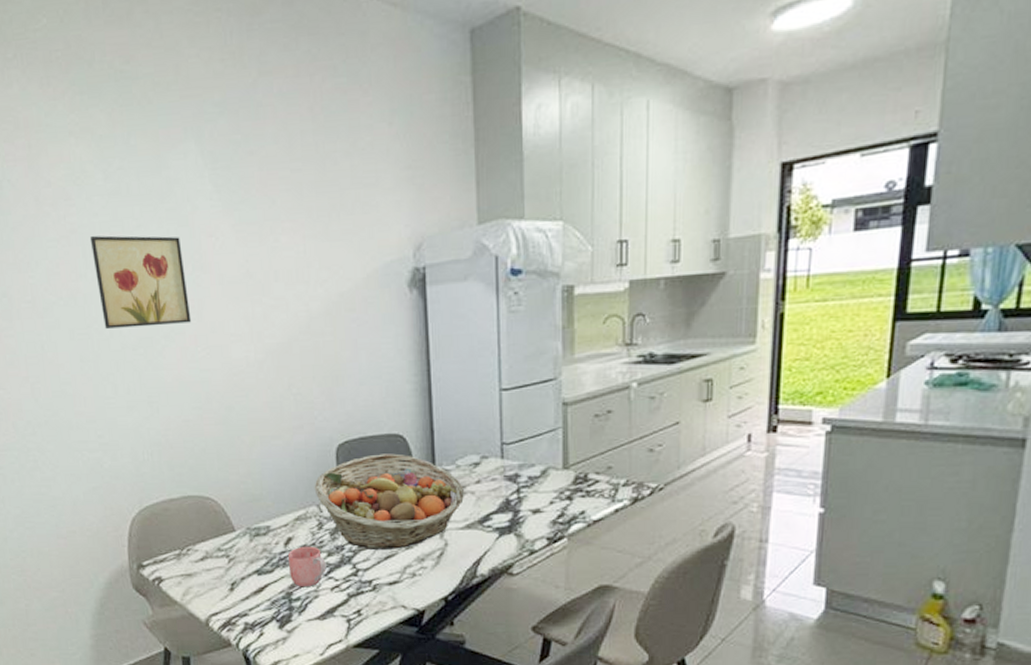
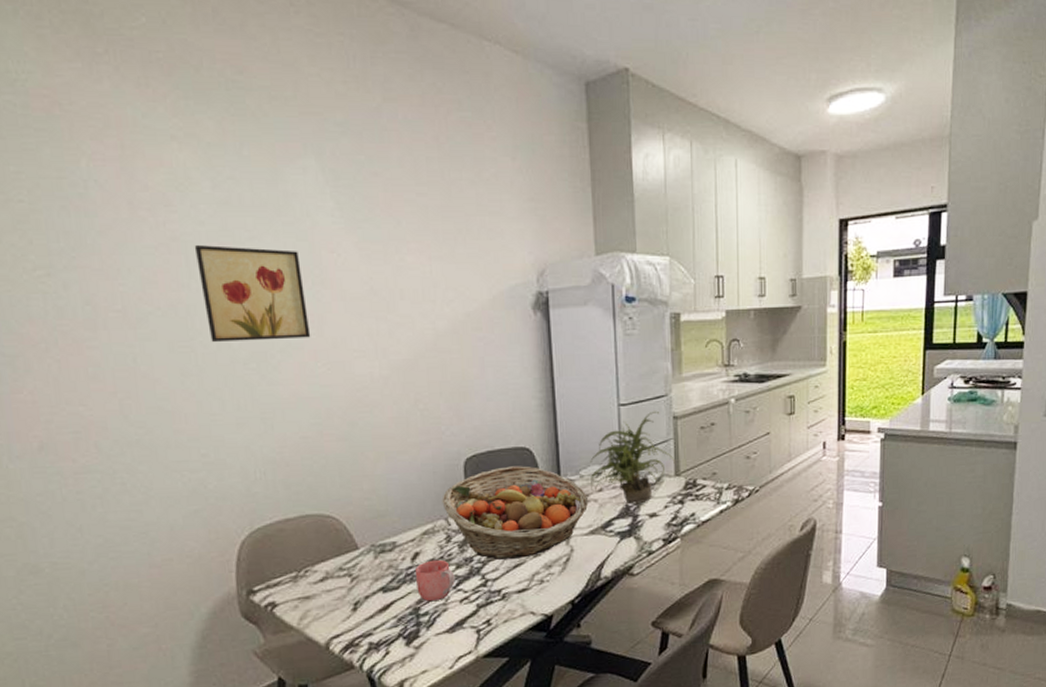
potted plant: none [467,396,565,499] -> present [590,411,676,505]

